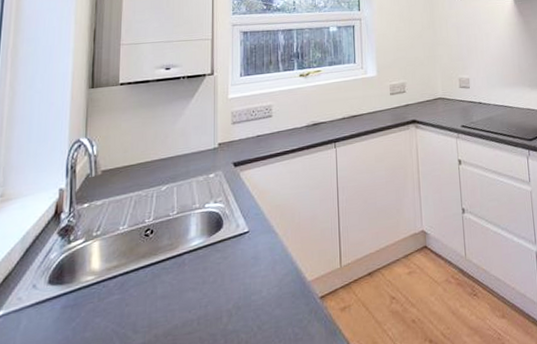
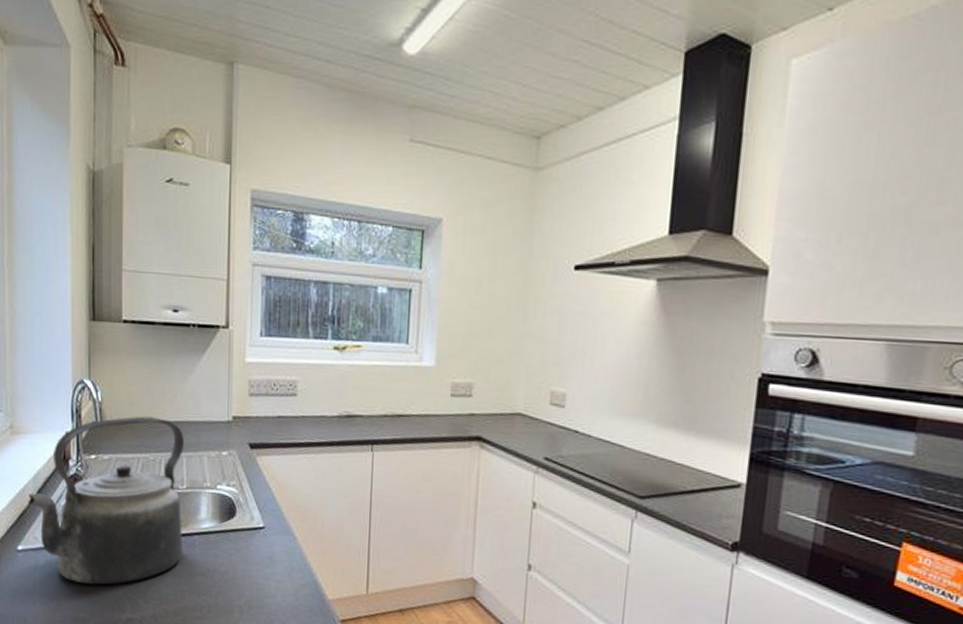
kettle: none [13,157,175,333] -> present [28,416,184,585]

